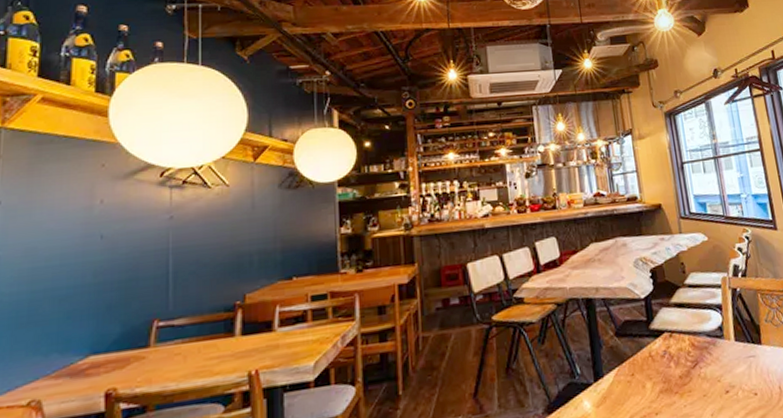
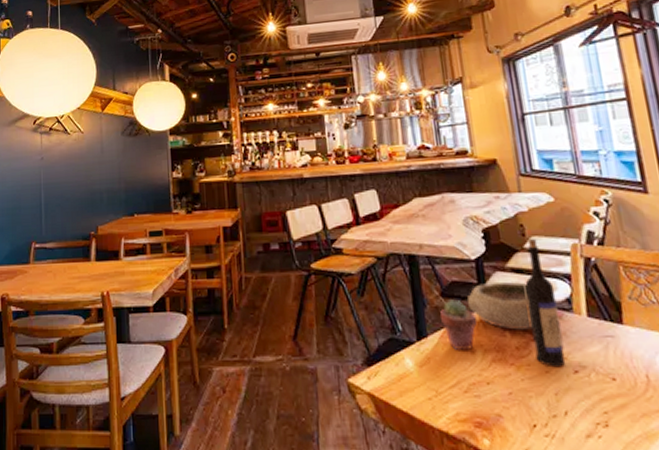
potted succulent: none [614,337,647,387] -> present [439,299,478,351]
bowl: none [638,315,693,361] -> present [467,281,534,330]
wine bottle: none [686,274,720,391] -> present [525,238,566,368]

